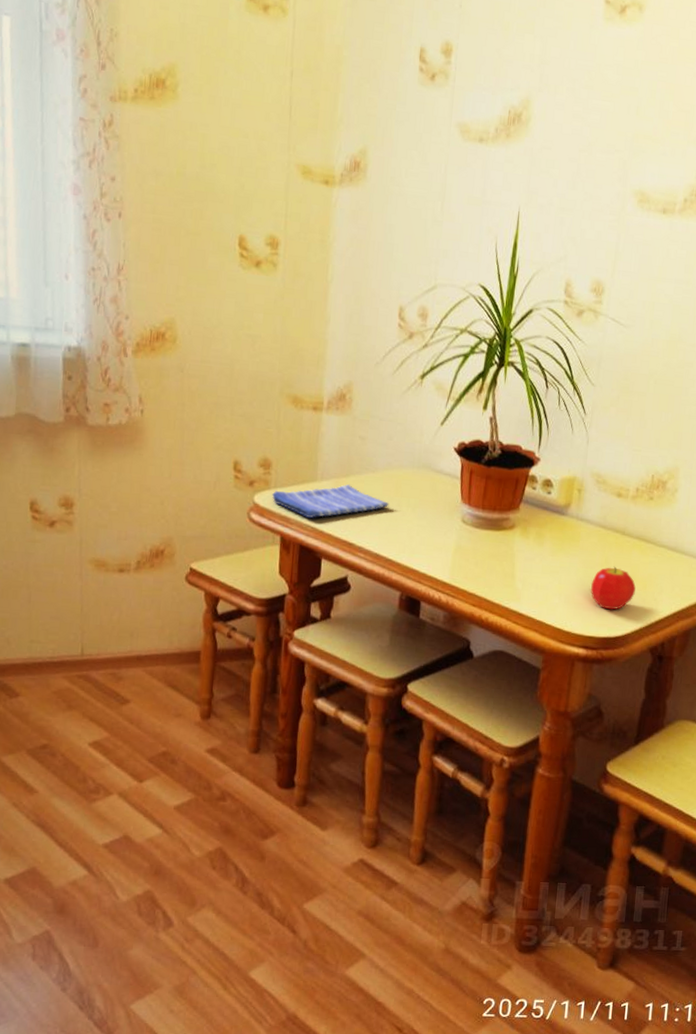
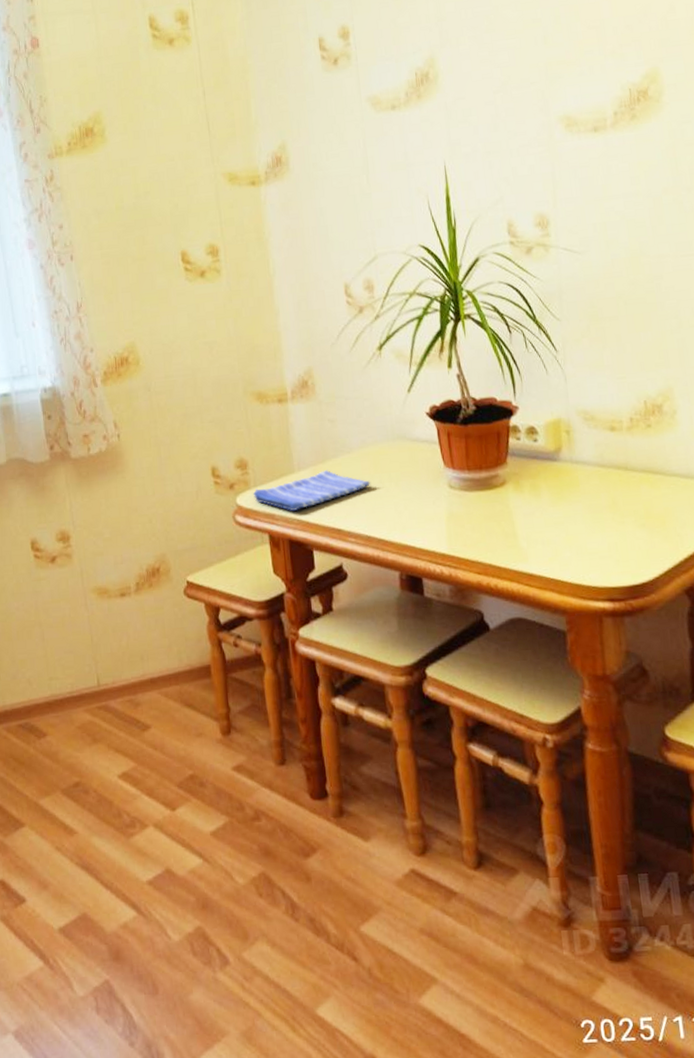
fruit: present [591,566,636,610] -> none [602,506,654,555]

